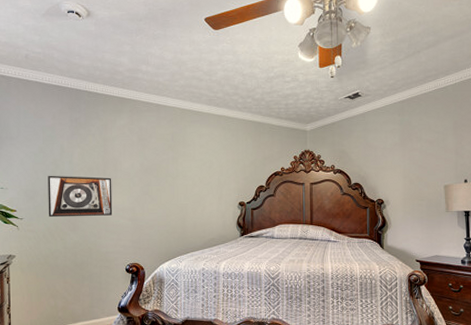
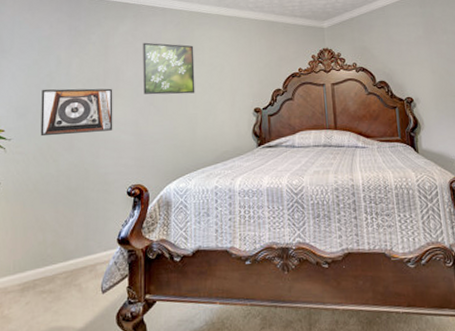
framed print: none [139,136,186,186] -> present [143,42,195,95]

